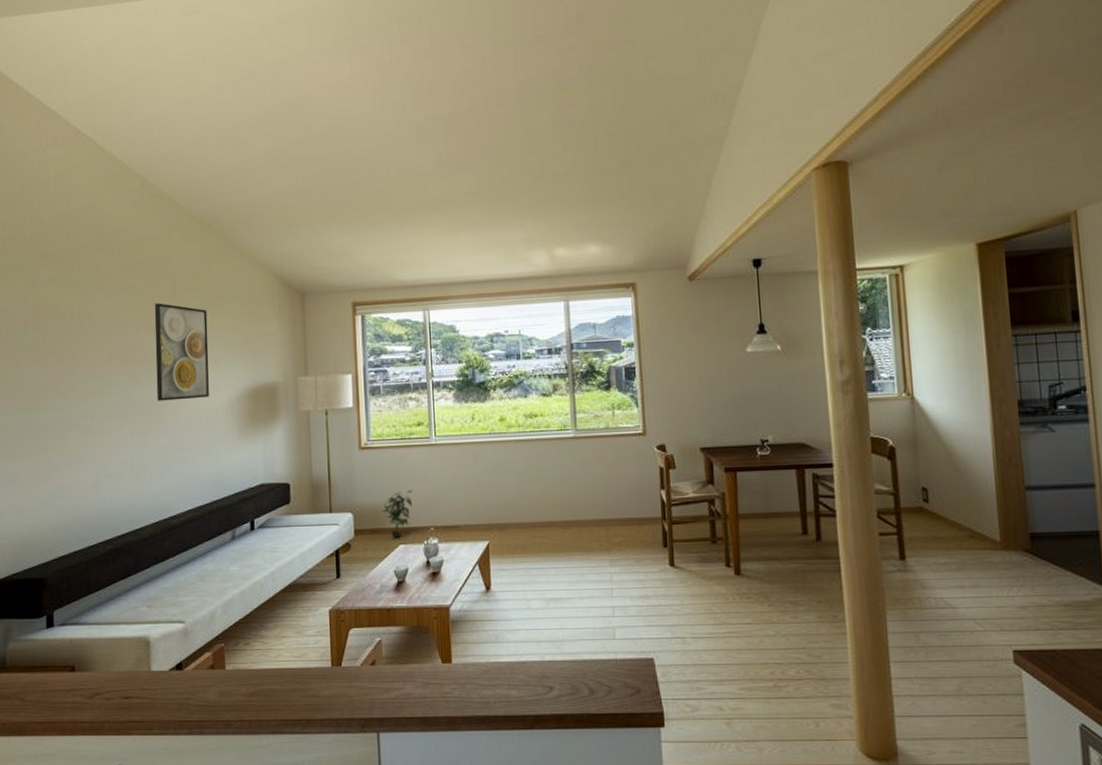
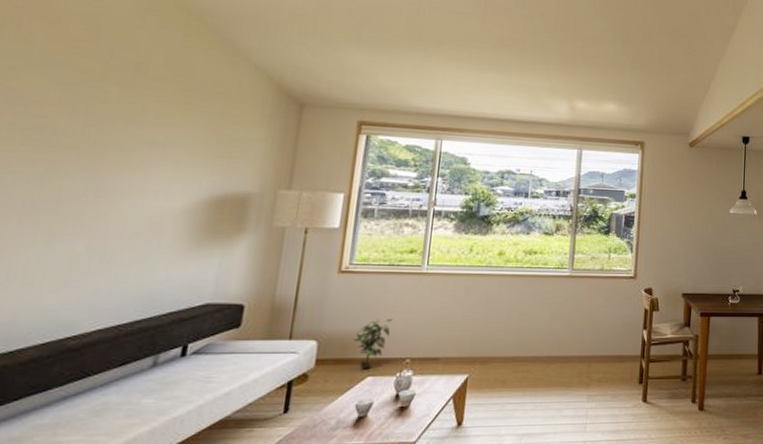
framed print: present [154,303,210,401] -> none [81,88,176,201]

